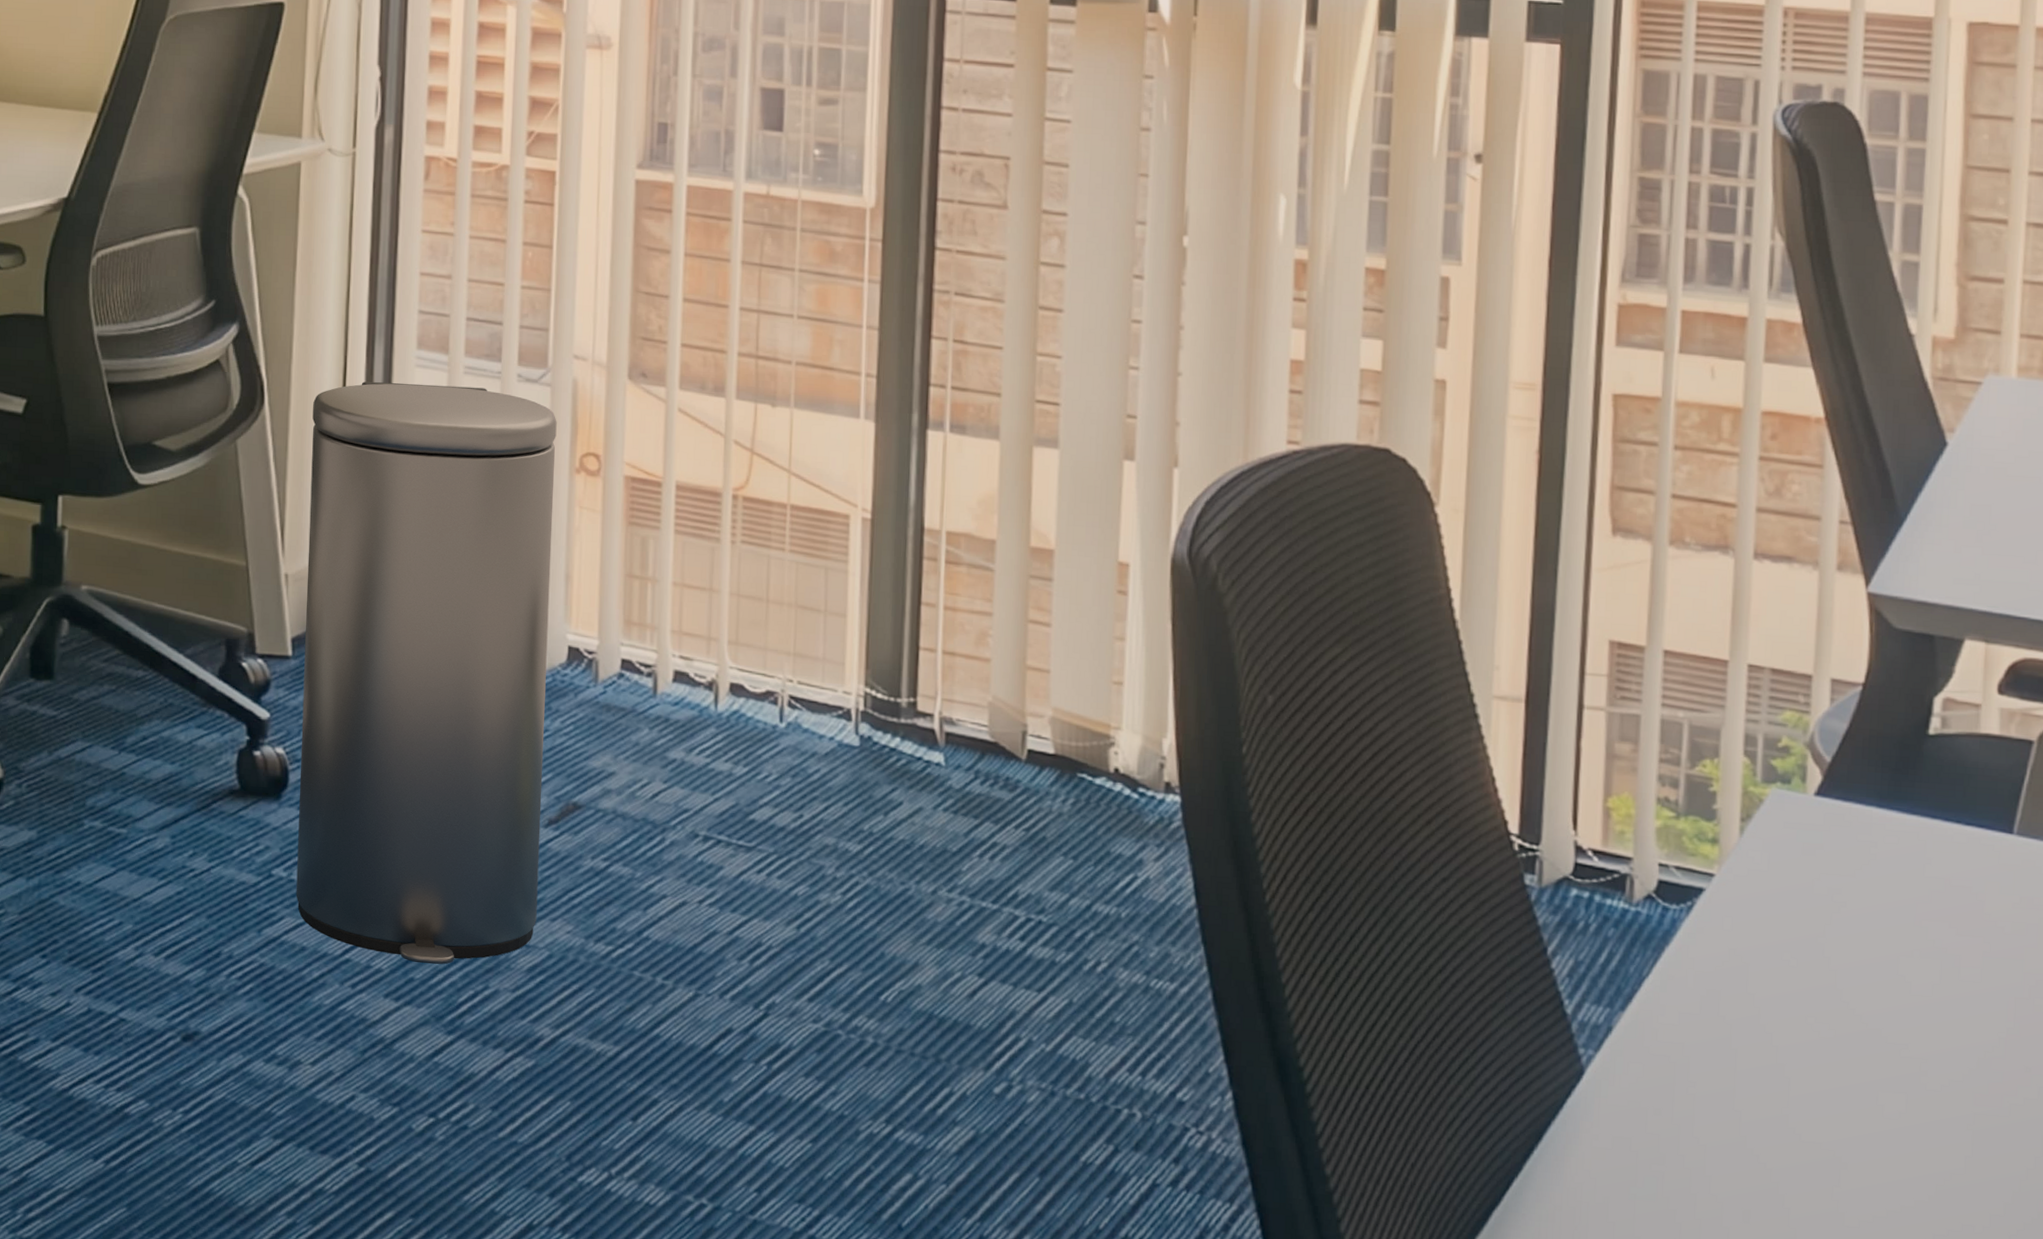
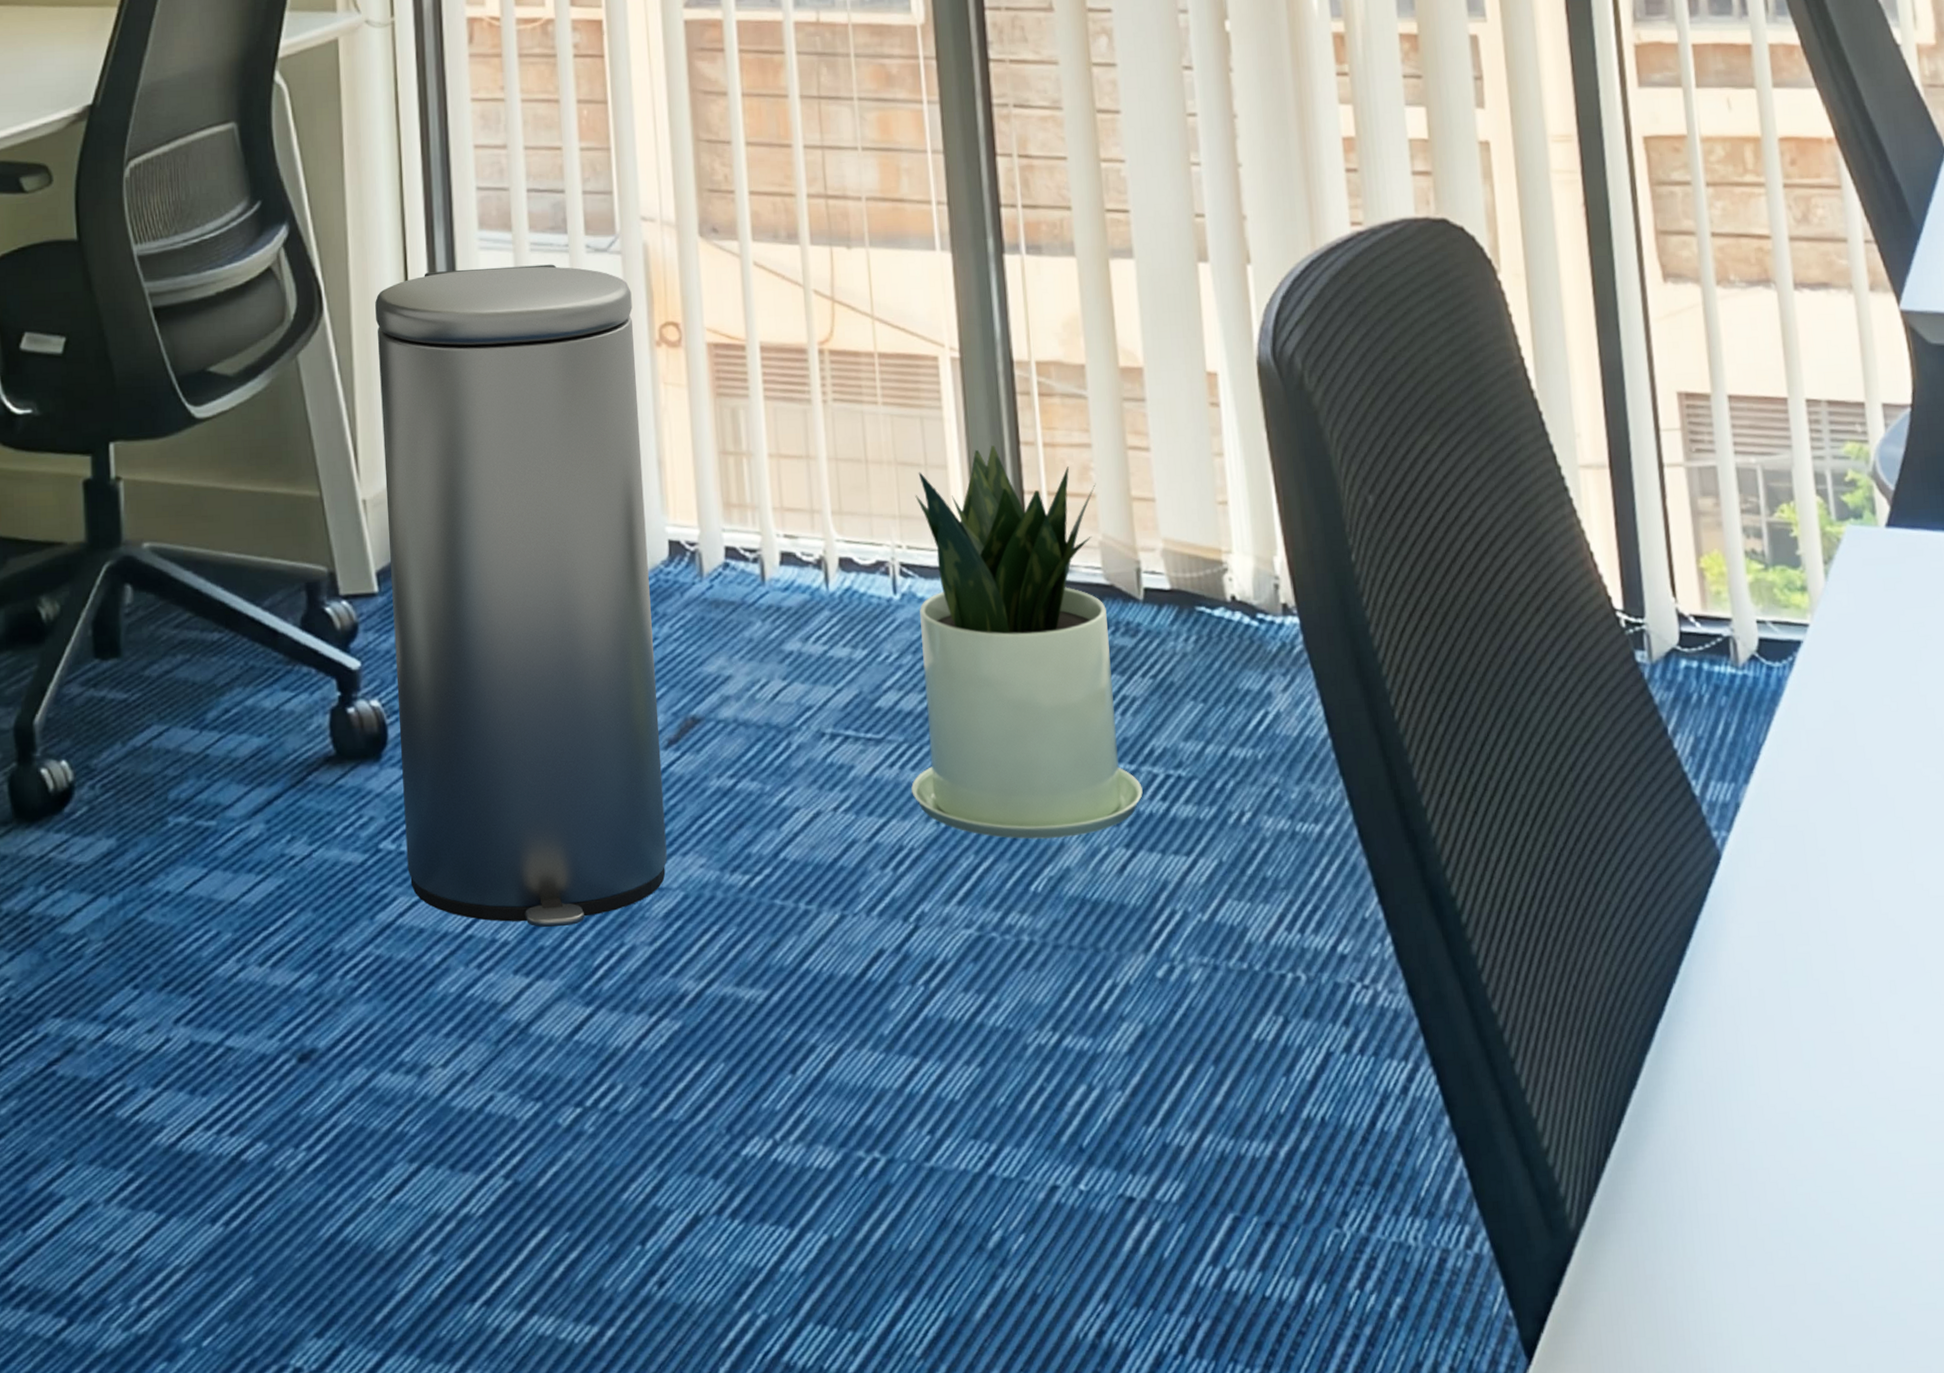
planter: none [776,602,1002,959] -> present [911,446,1143,839]

